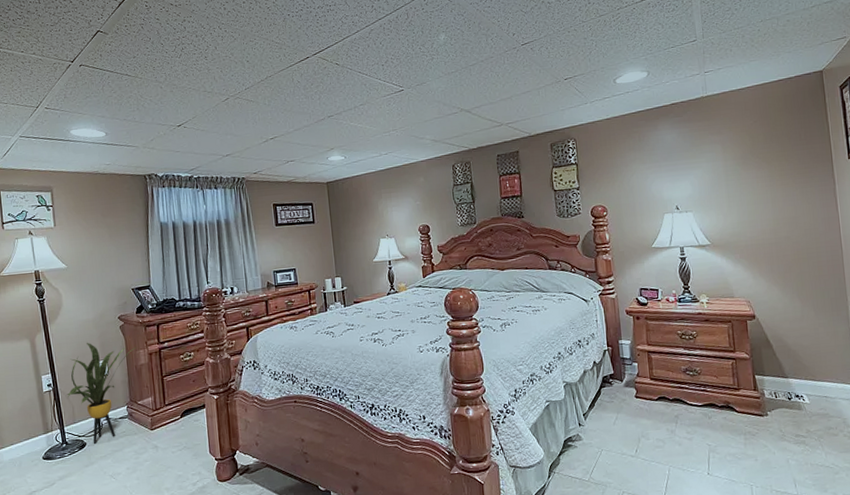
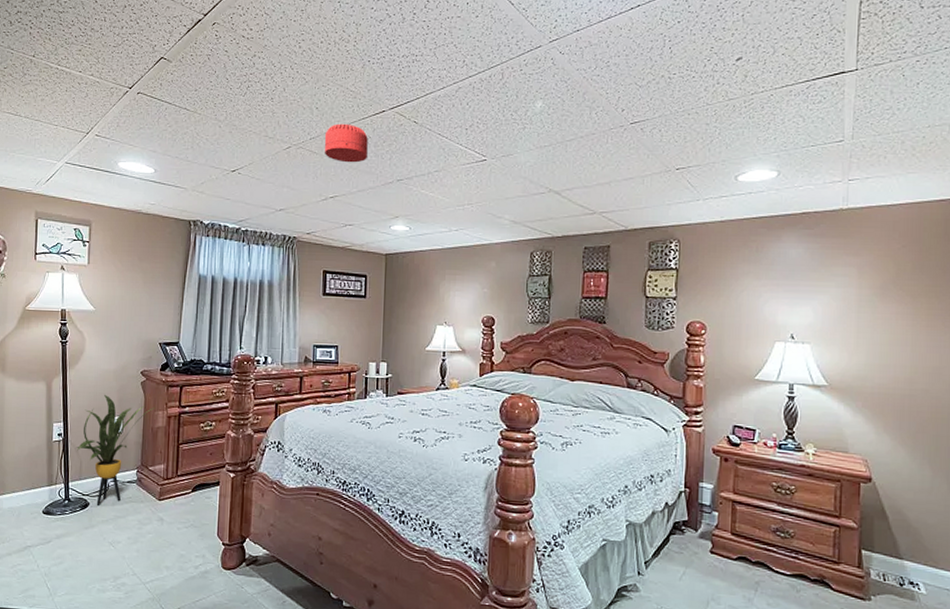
smoke detector: none [258,72,299,107] -> present [324,123,368,163]

